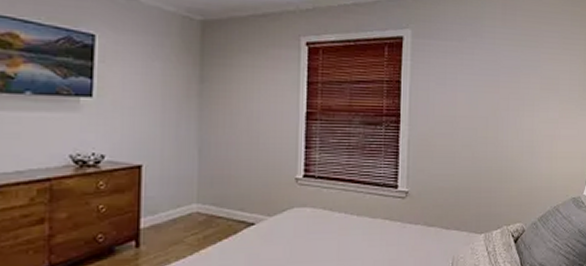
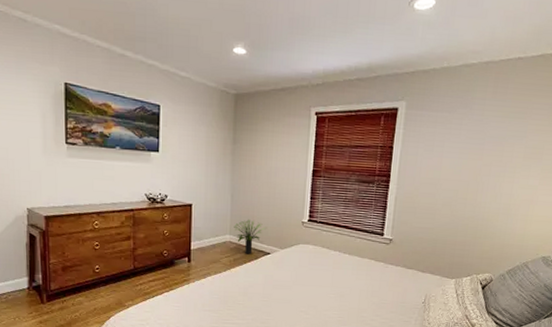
potted plant: none [203,180,250,228] -> present [234,219,267,255]

